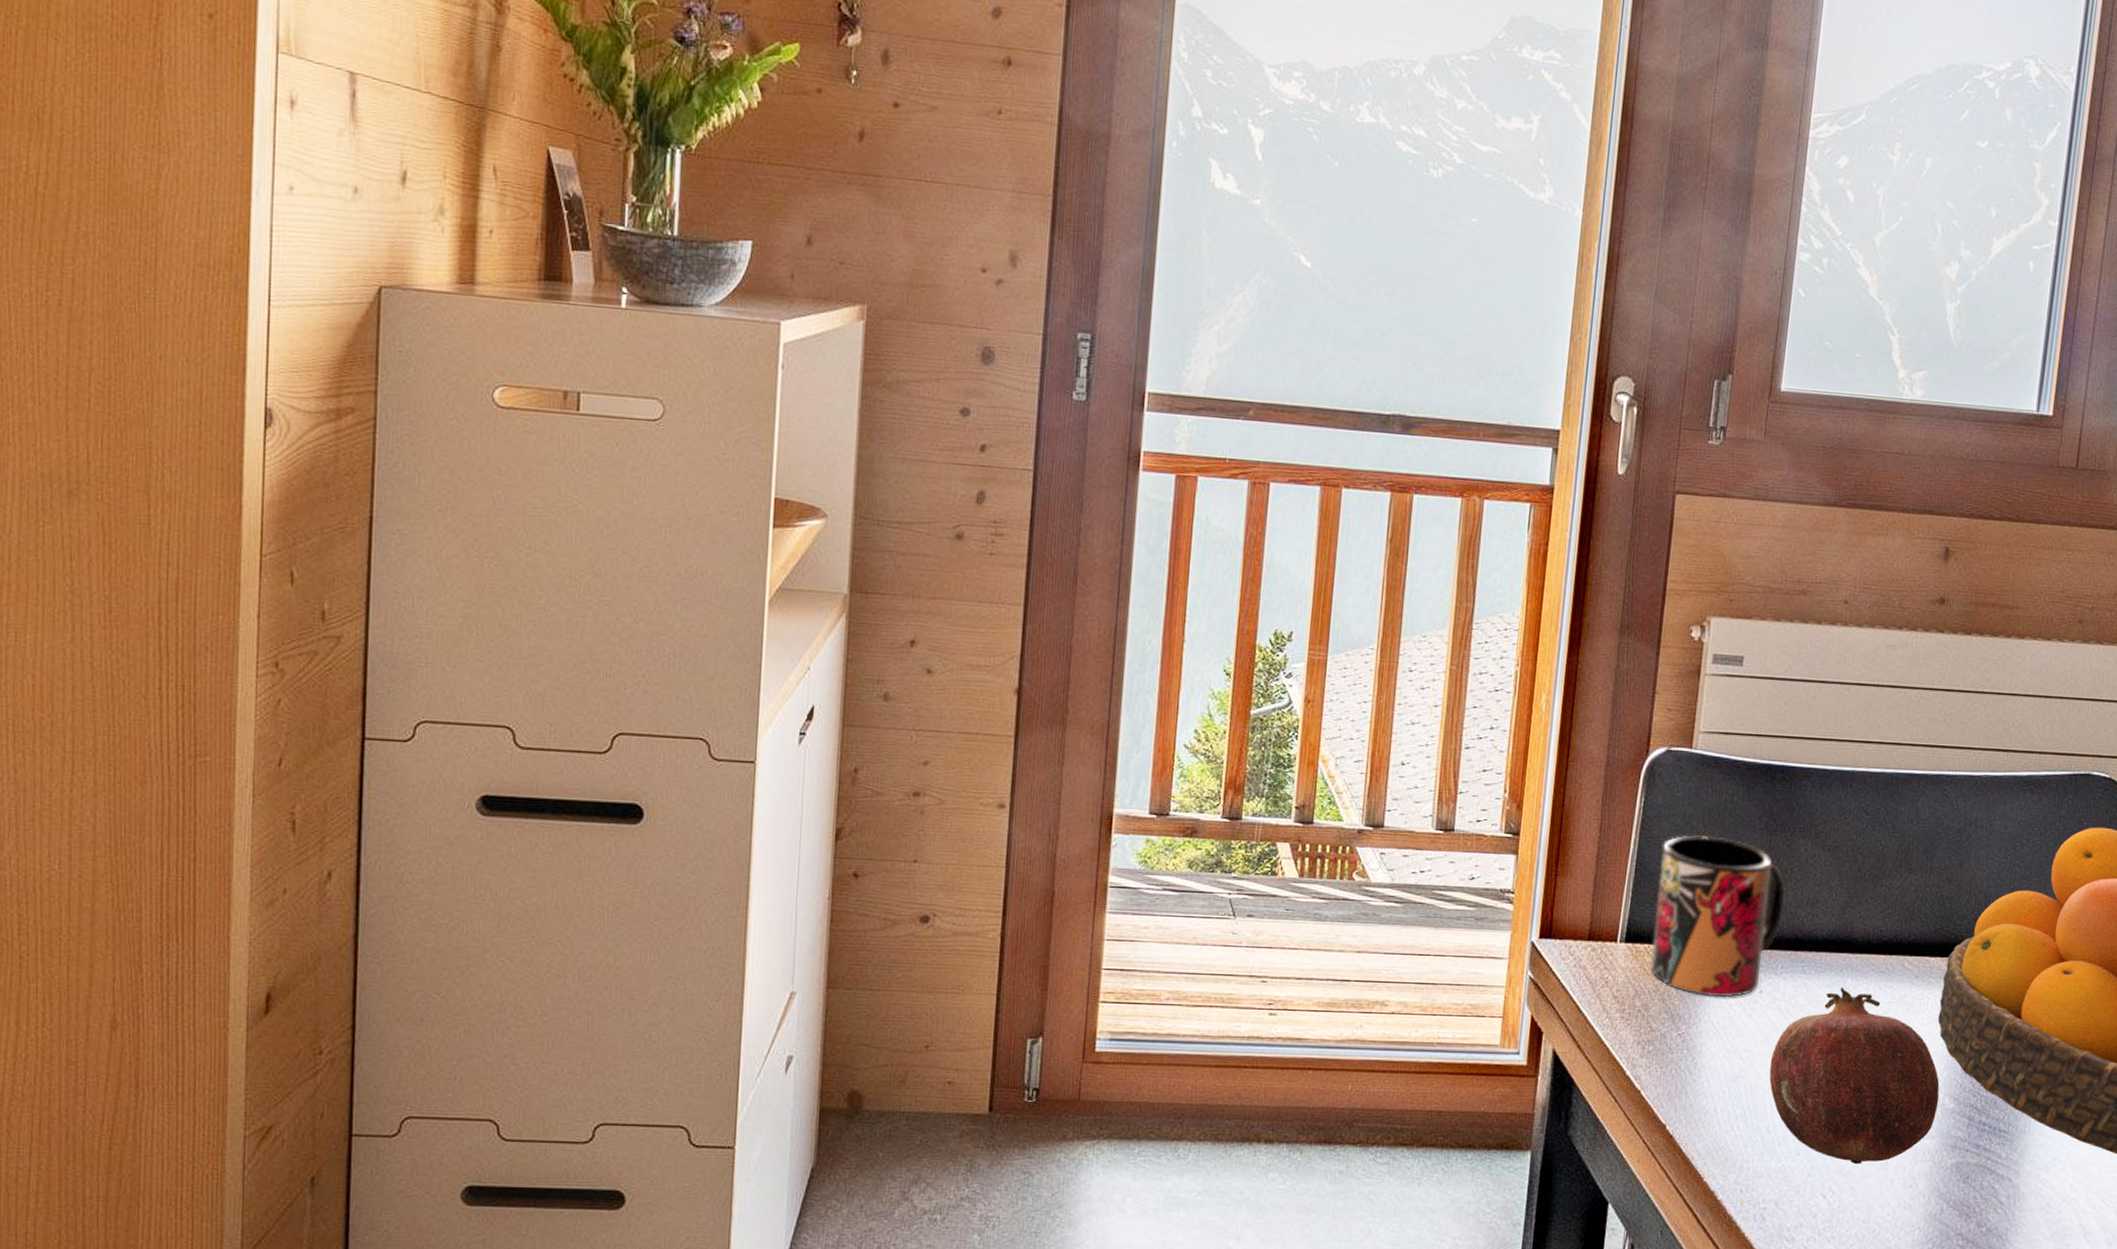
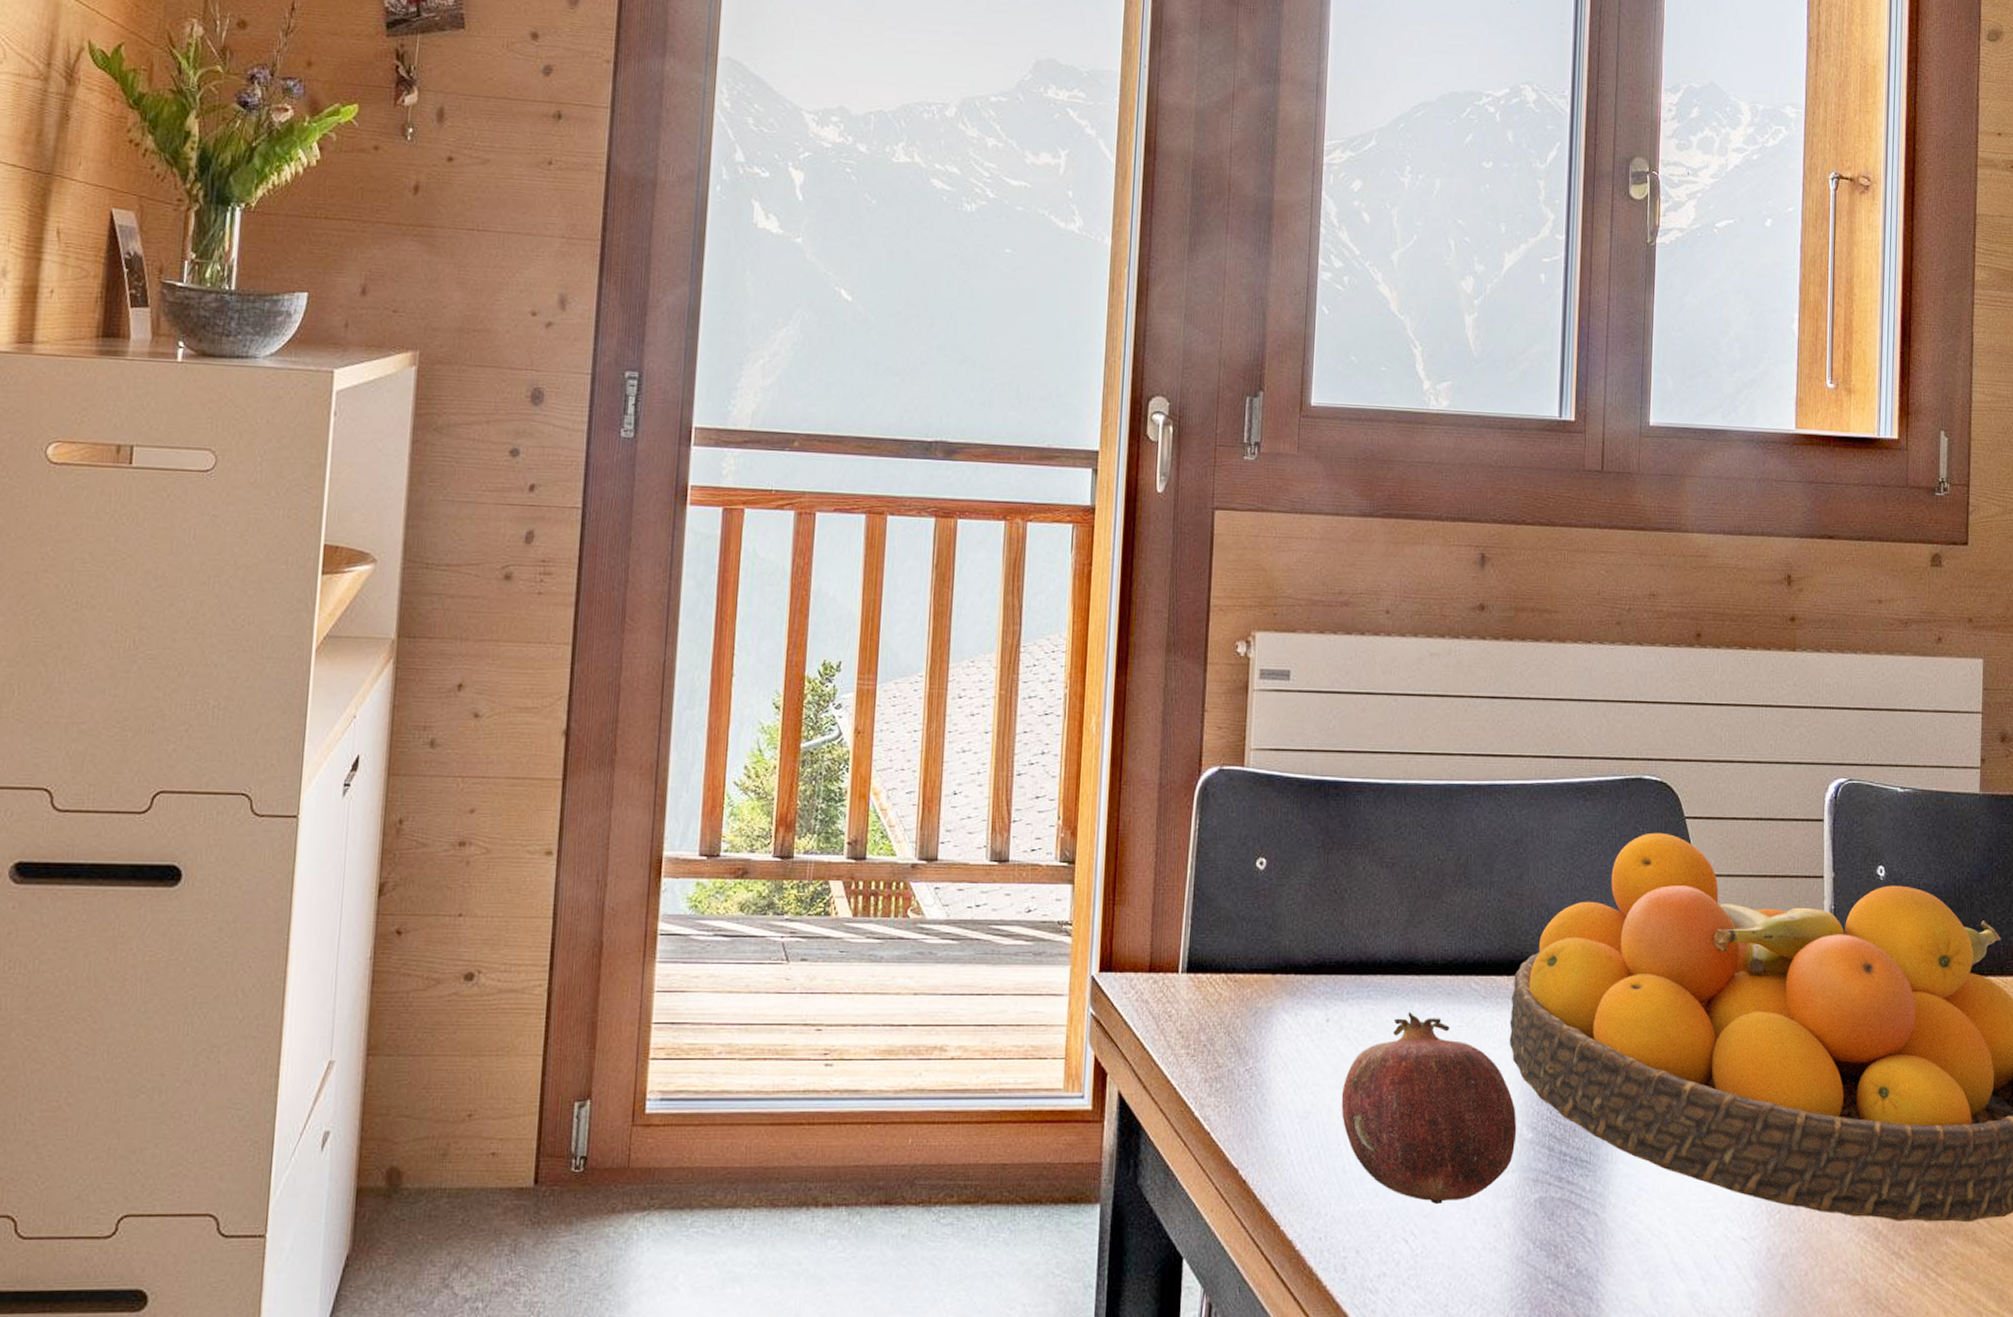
mug: present [1650,835,1785,998] -> none [1214,857,1347,1028]

